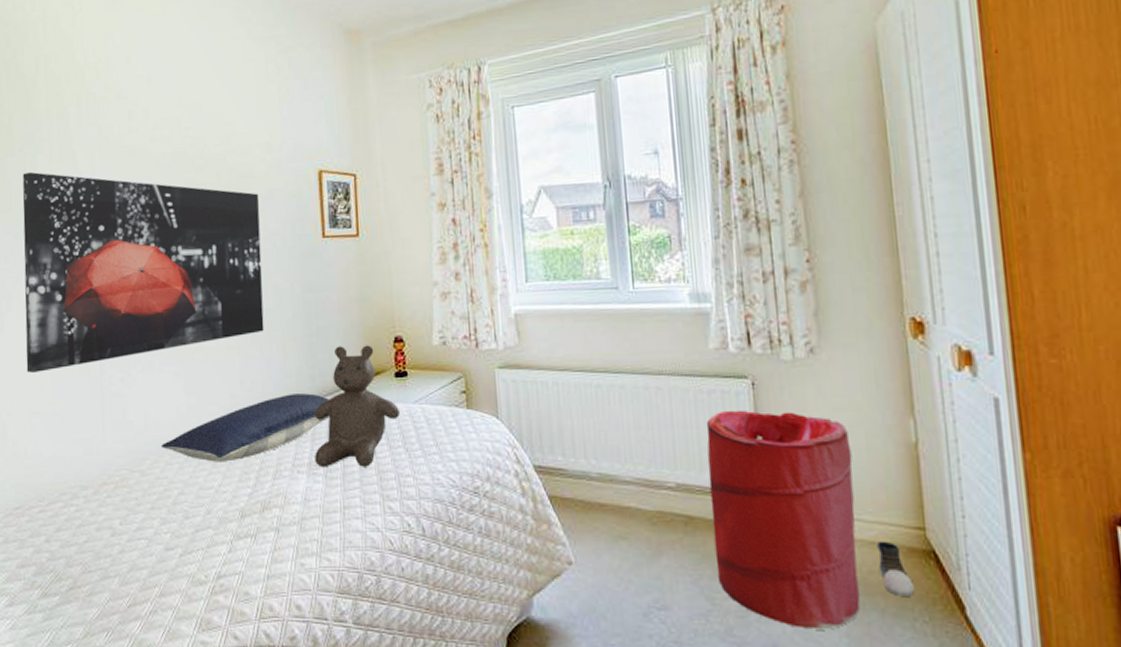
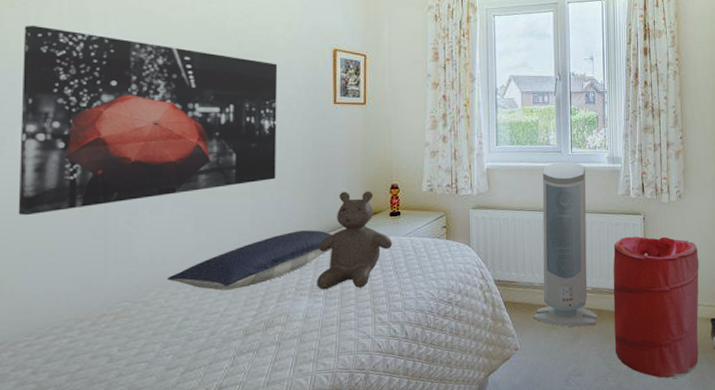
air purifier: none [591,301,688,539] -> present [533,161,598,327]

